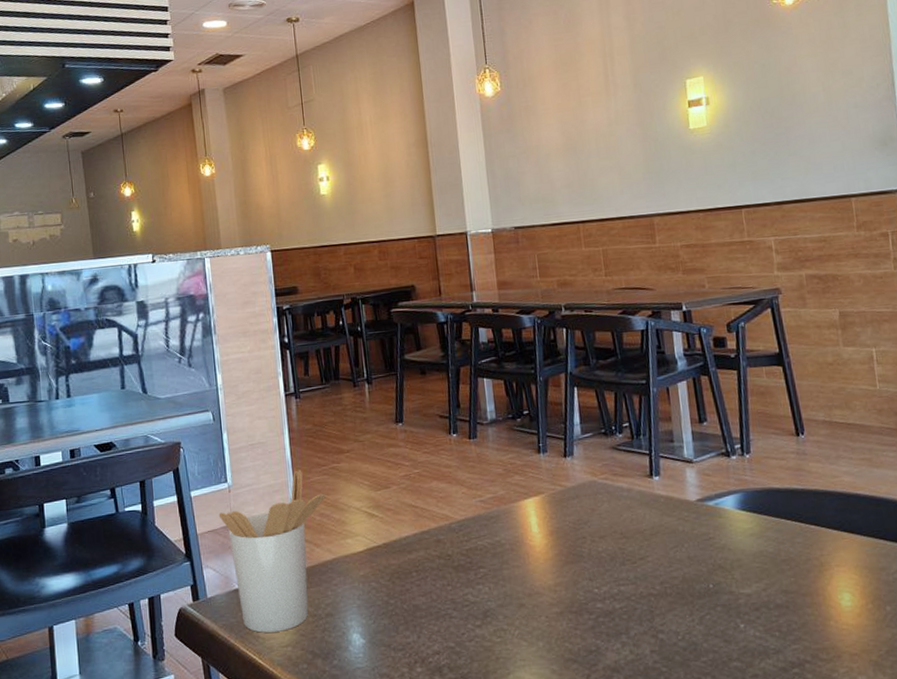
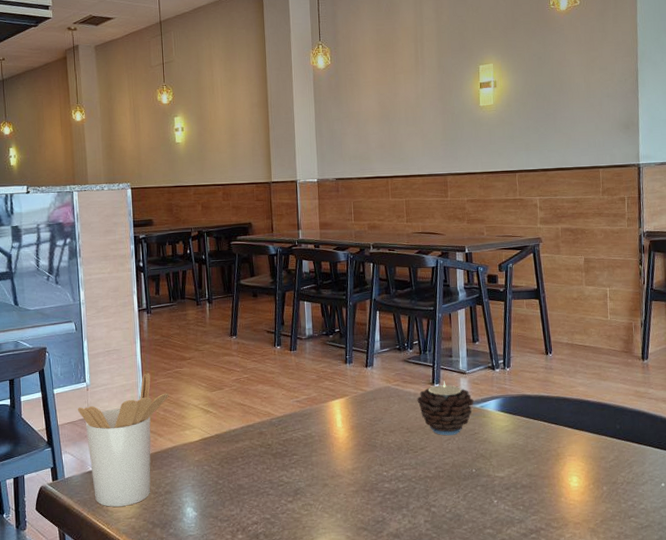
candle: none [631,472,706,542] -> present [417,381,474,436]

